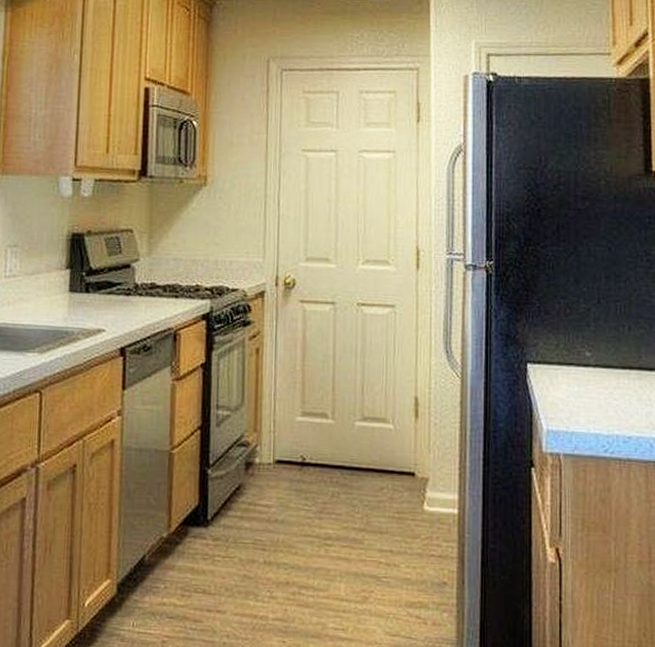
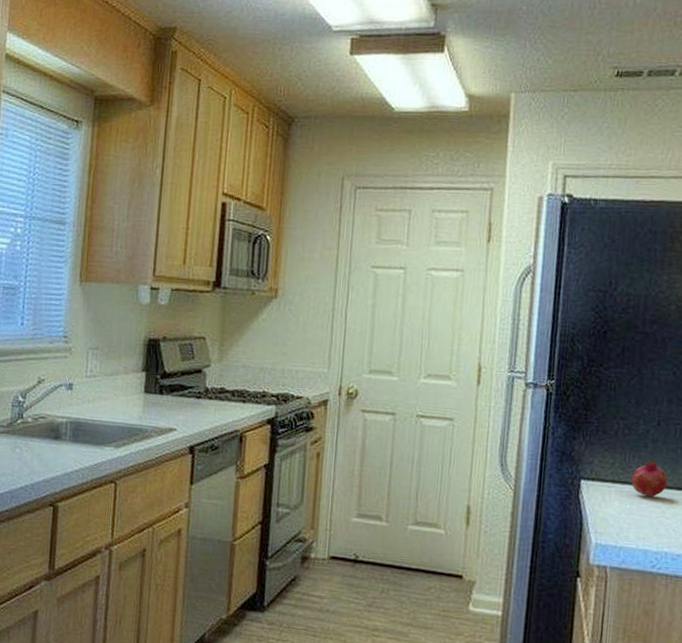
fruit: none [578,340,612,378] -> present [631,461,668,498]

